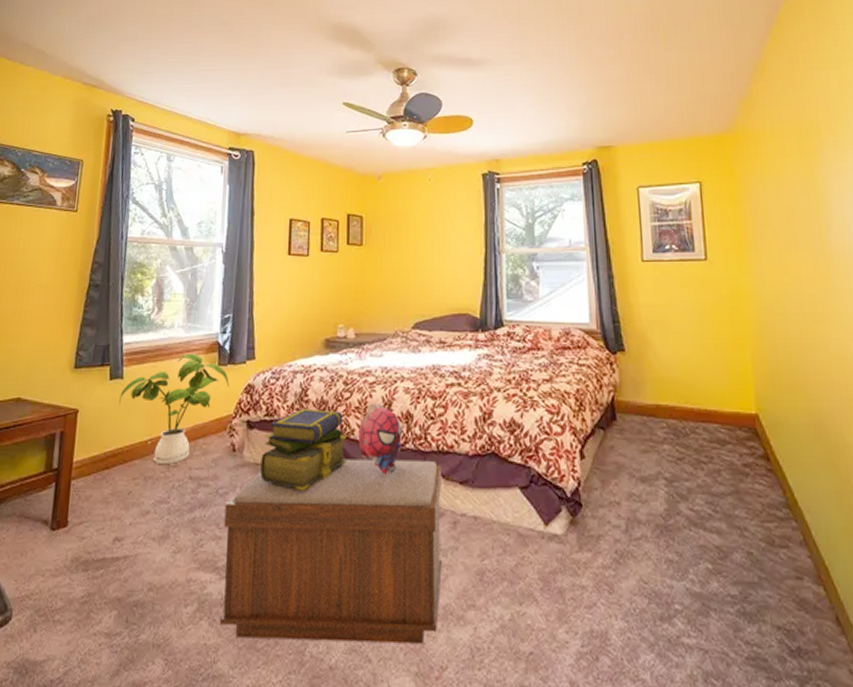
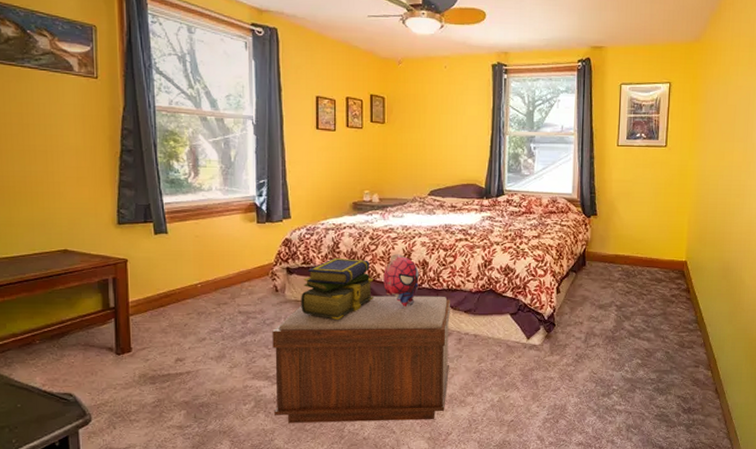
house plant: present [119,354,229,465] -> none [166,213,268,303]

